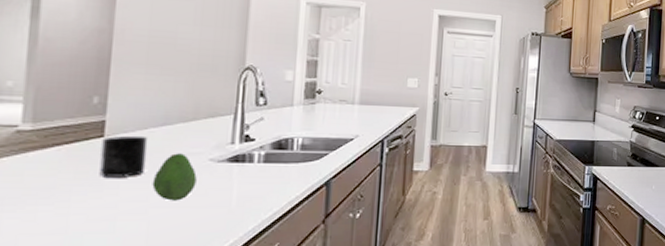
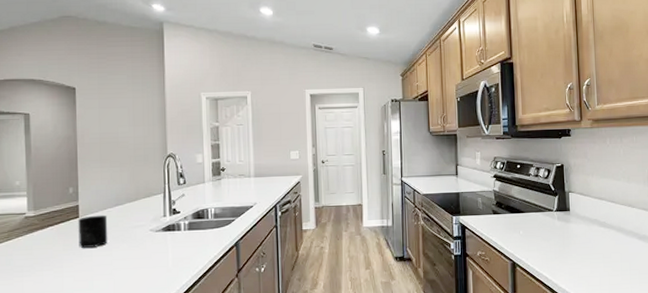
fruit: present [152,153,197,201] -> none [113,226,143,264]

